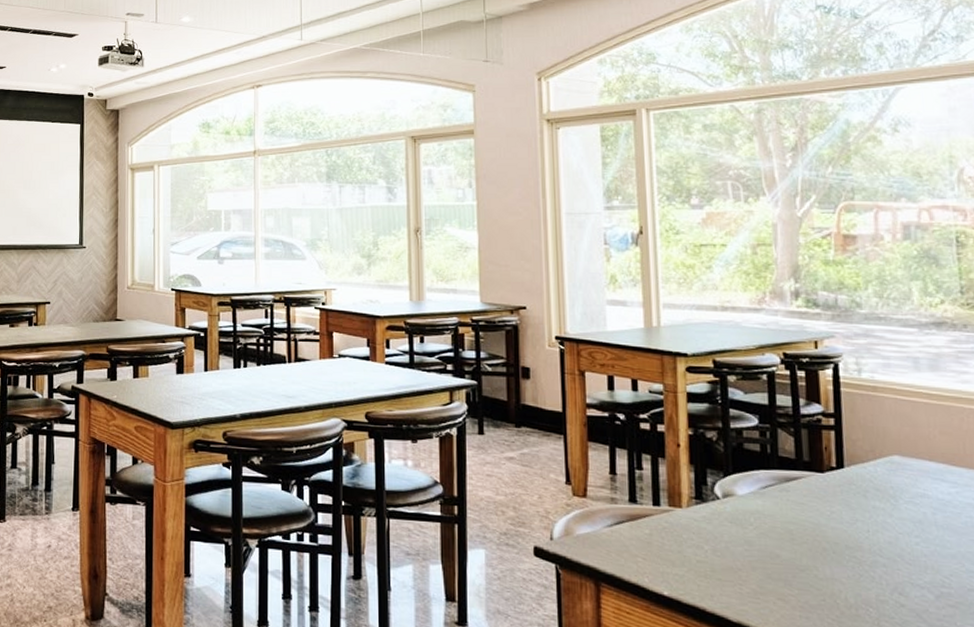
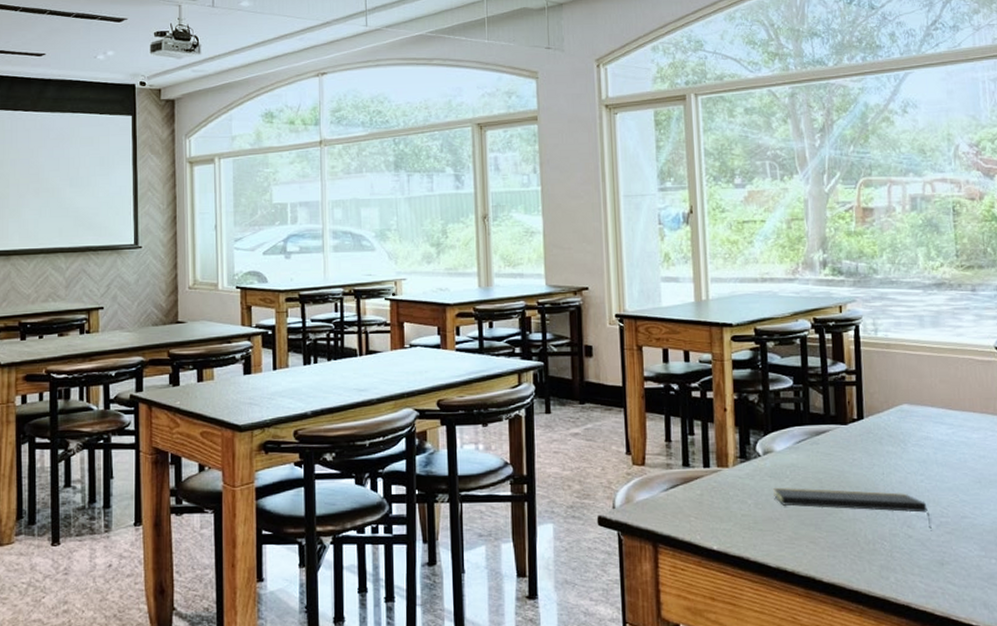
notepad: none [734,534,930,602] -> present [773,487,932,531]

